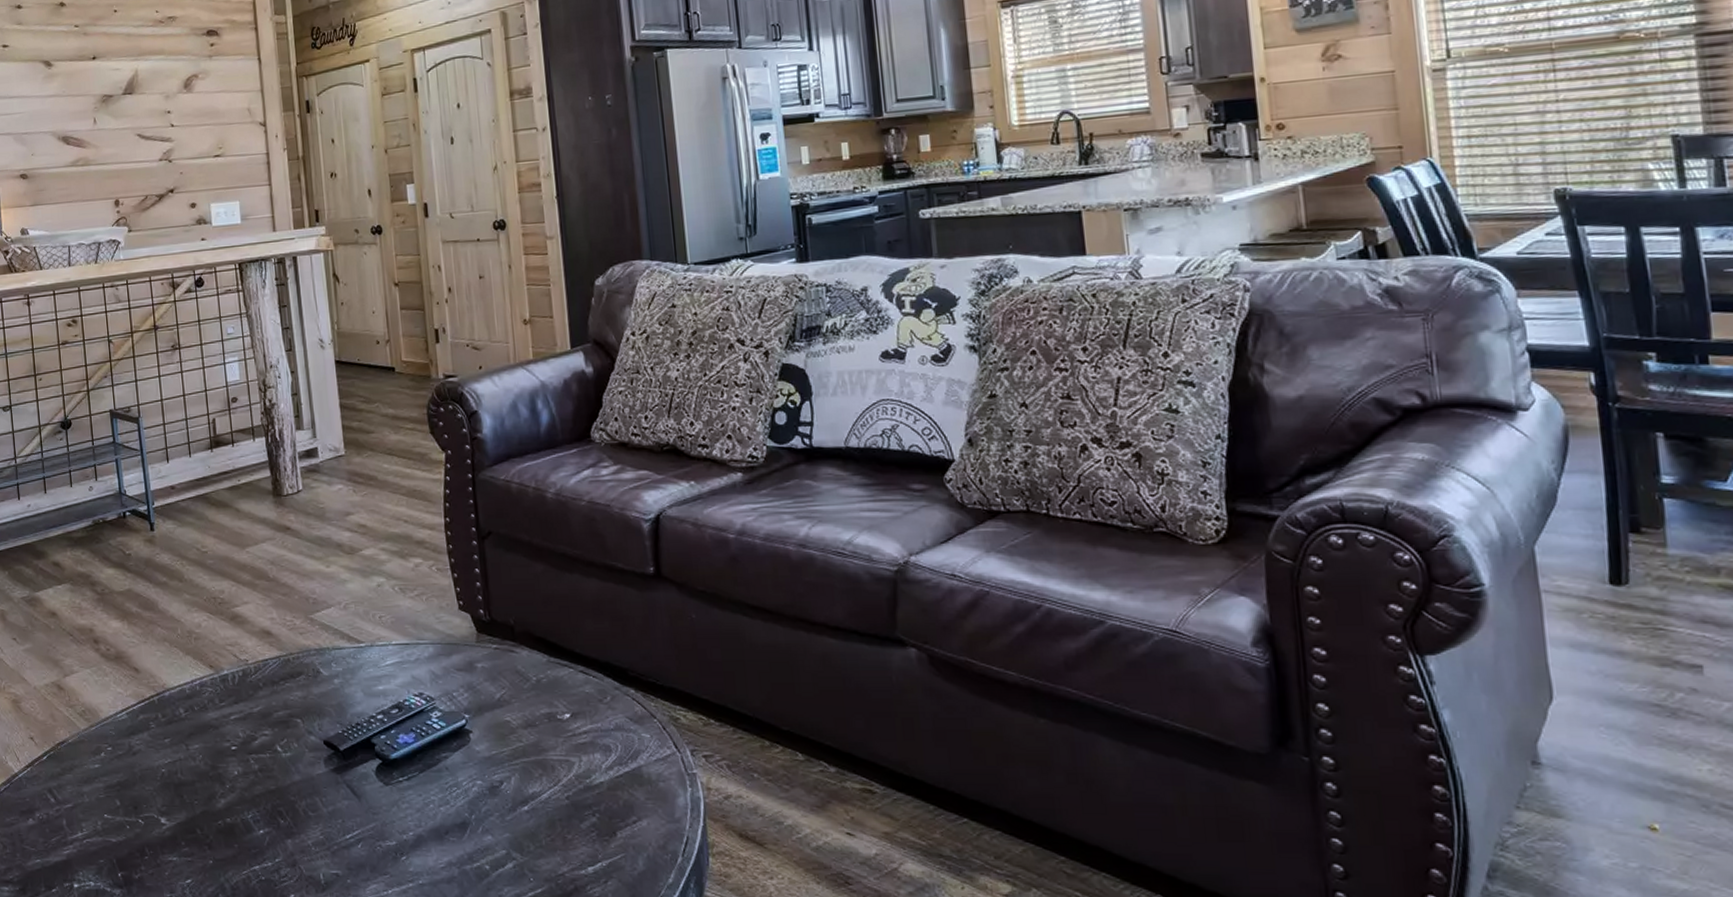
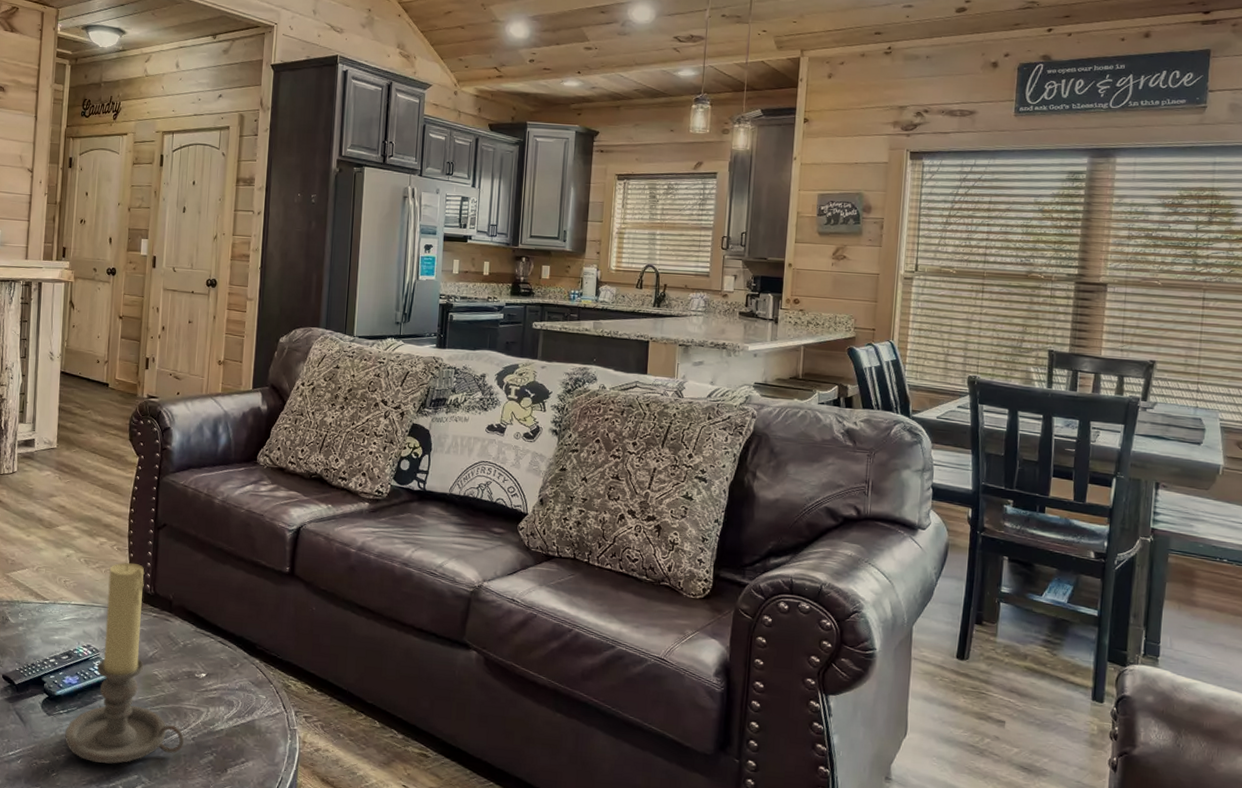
candle holder: none [409,584,557,839] -> present [65,562,185,764]

